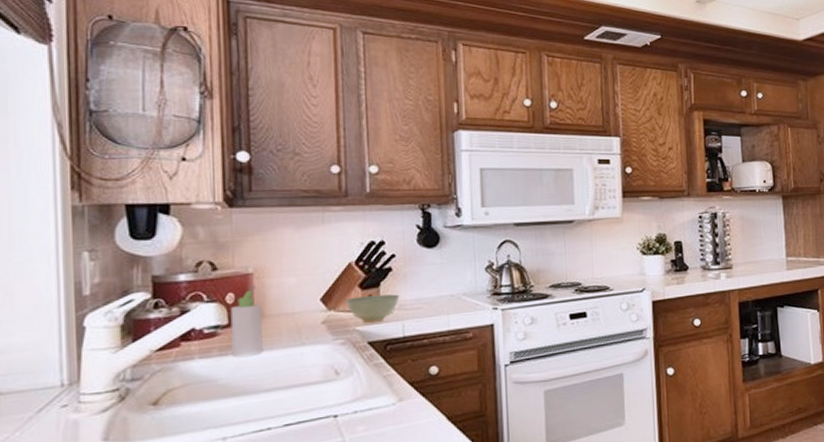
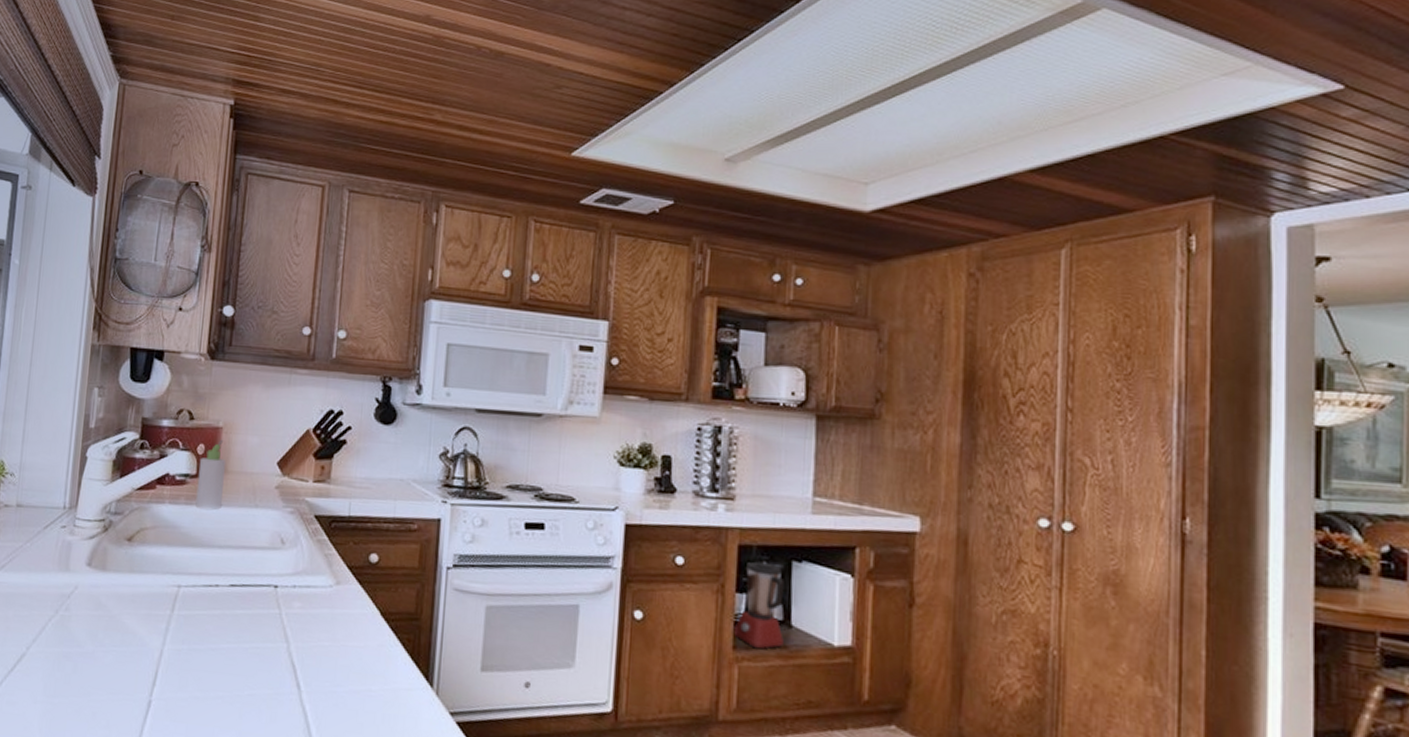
bowl: present [346,294,400,324] -> none [299,466,351,497]
blender: none [741,312,778,378] -> present [732,561,784,649]

